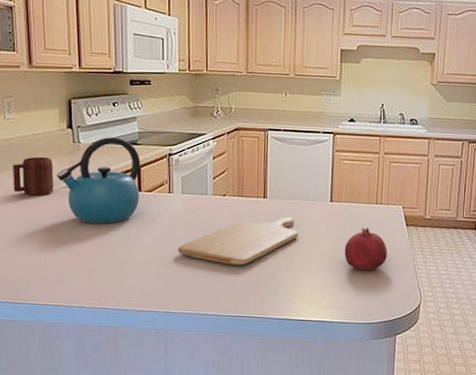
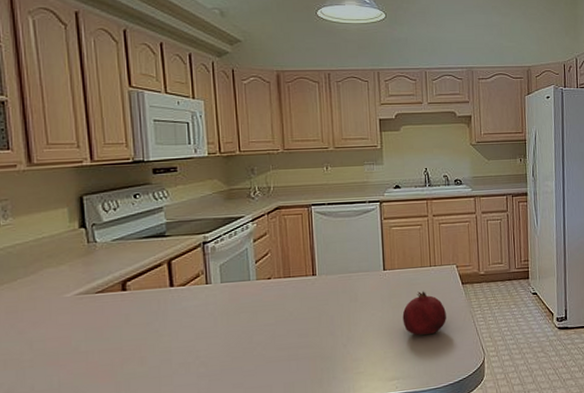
mug: present [12,156,54,196] -> none [10,262,65,309]
kettle: present [56,137,141,224] -> none [68,231,172,331]
chopping board: present [177,216,298,265] -> none [220,291,353,352]

